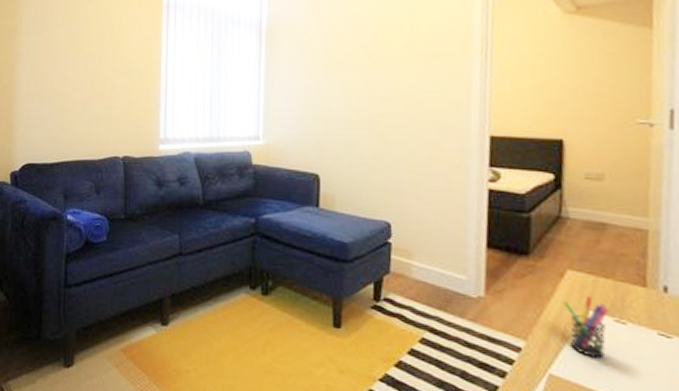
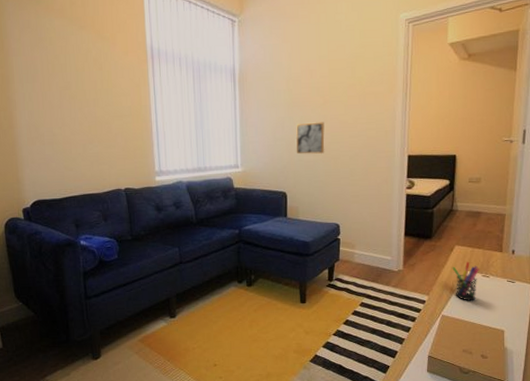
wall art: none [335,88,373,128] -> present [296,122,325,155]

